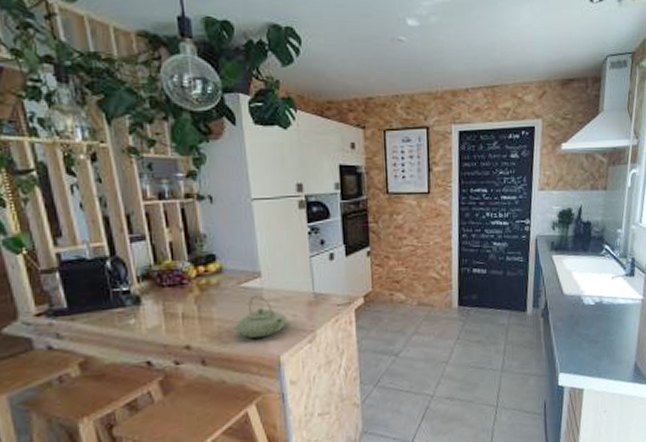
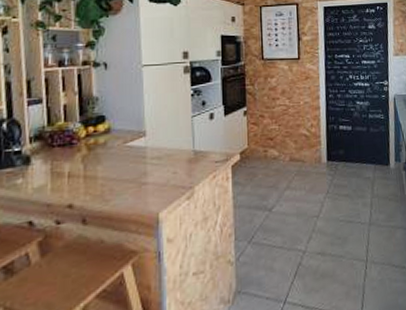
teapot: present [235,294,288,338] -> none [117,153,169,196]

